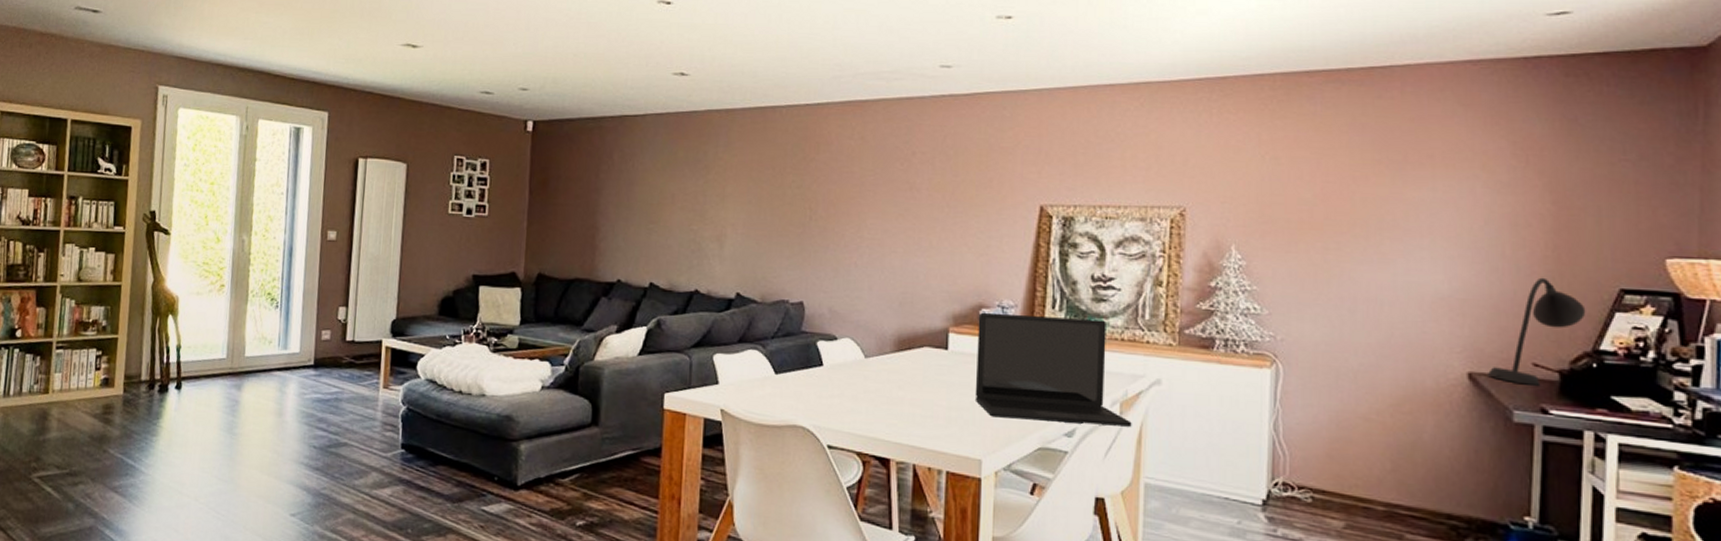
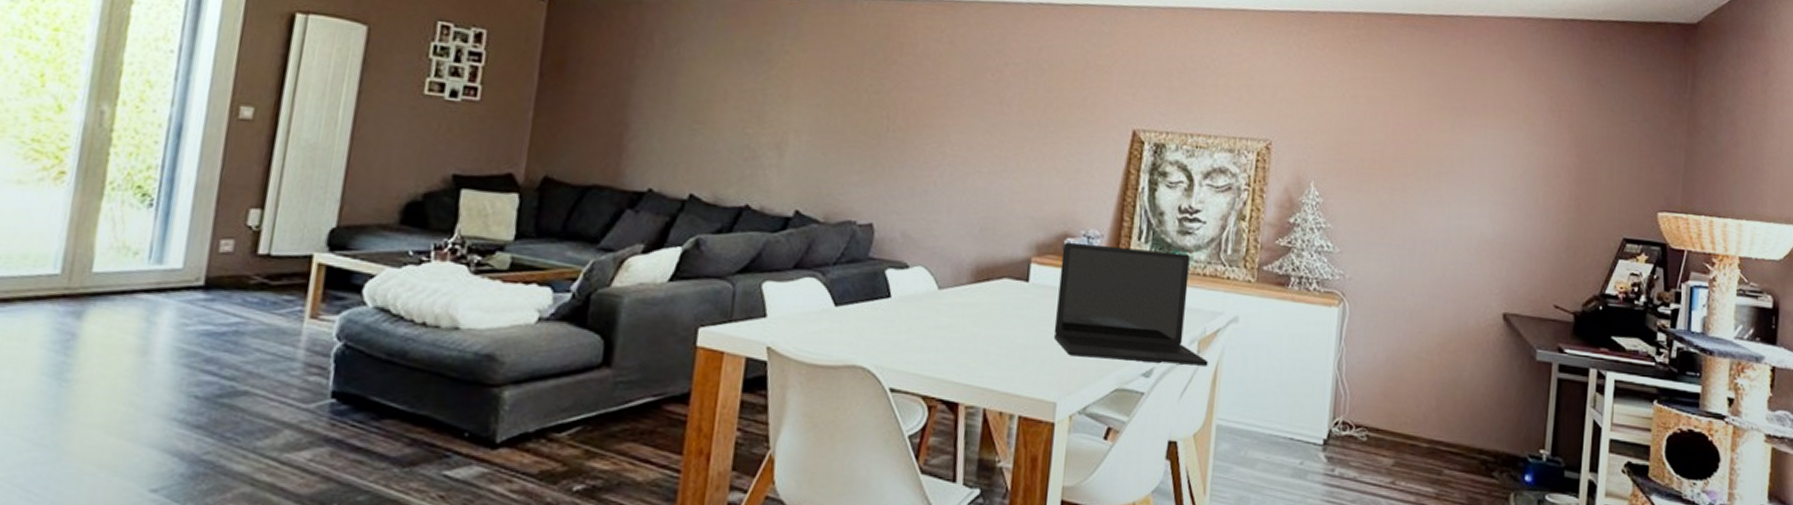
desk lamp: present [1486,277,1586,387] -> none [1517,225,1597,328]

